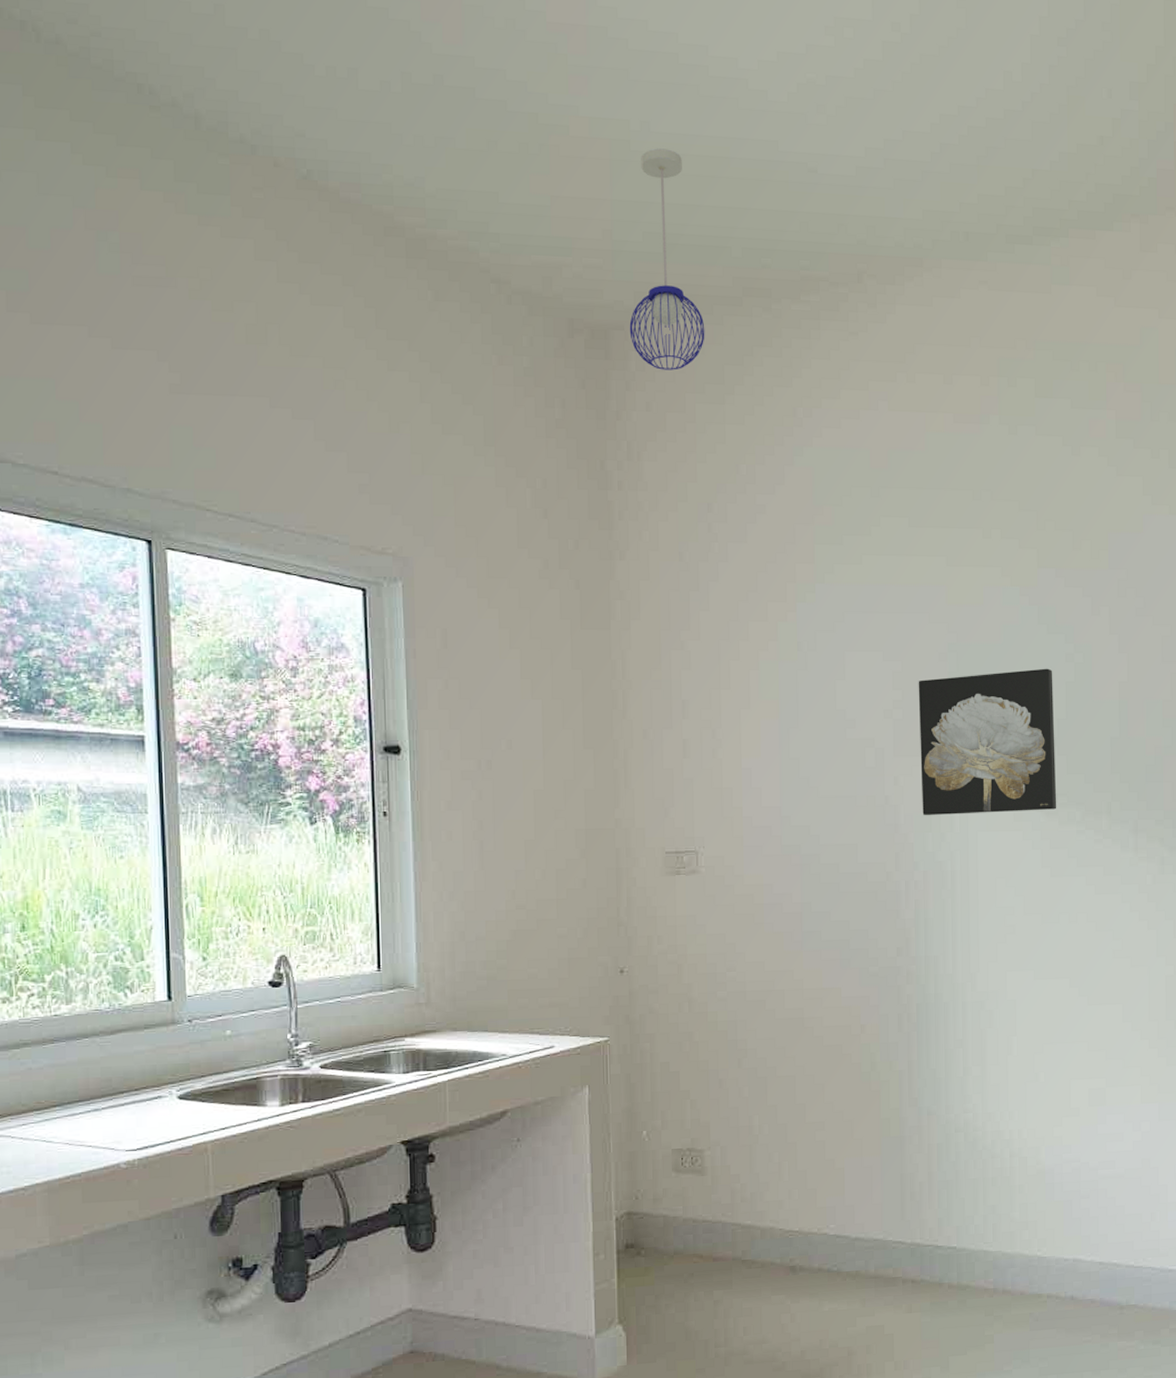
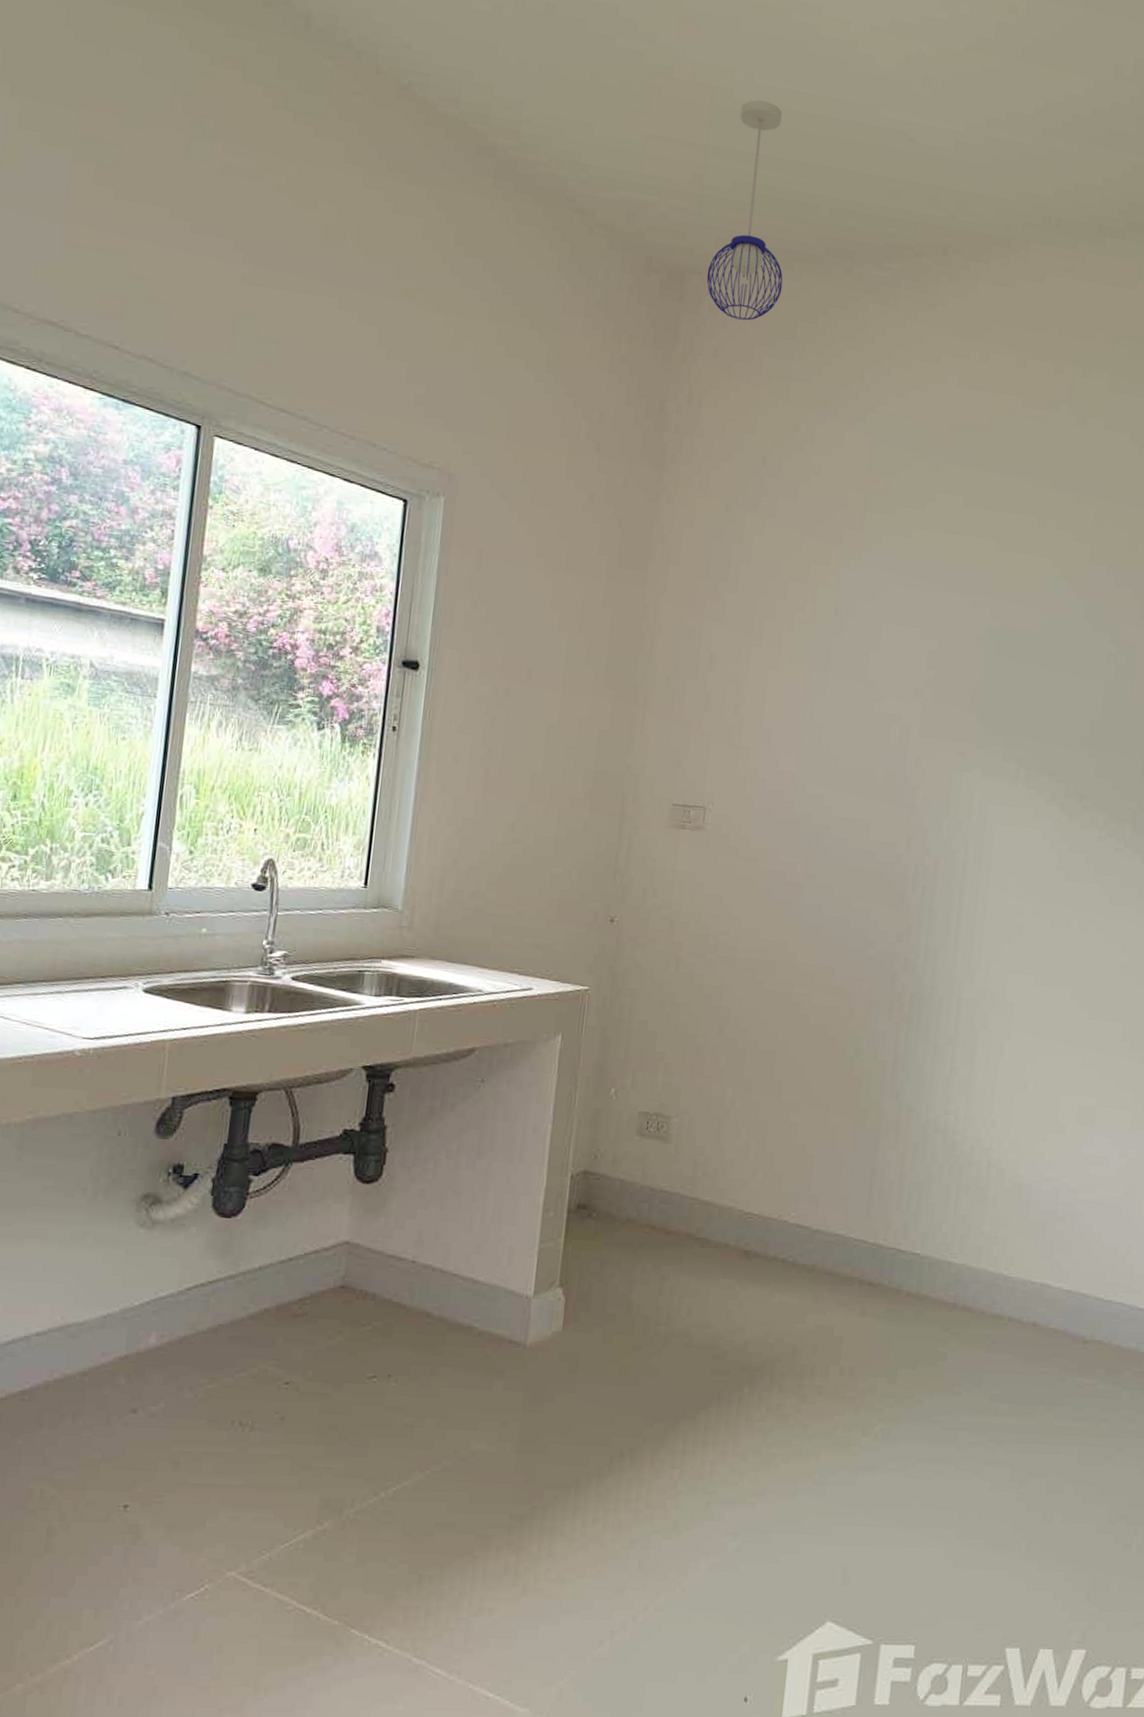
wall art: present [918,668,1057,816] -> none [941,661,1093,812]

